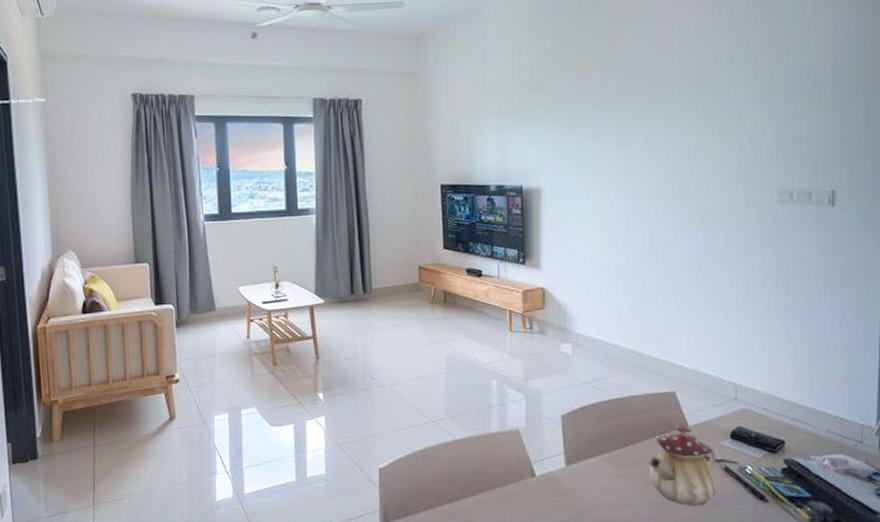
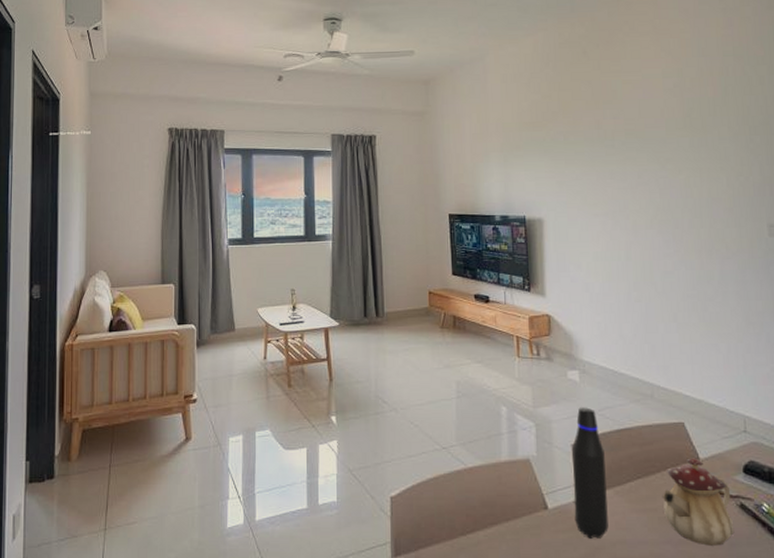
water bottle: none [561,379,594,502] -> present [572,407,609,539]

